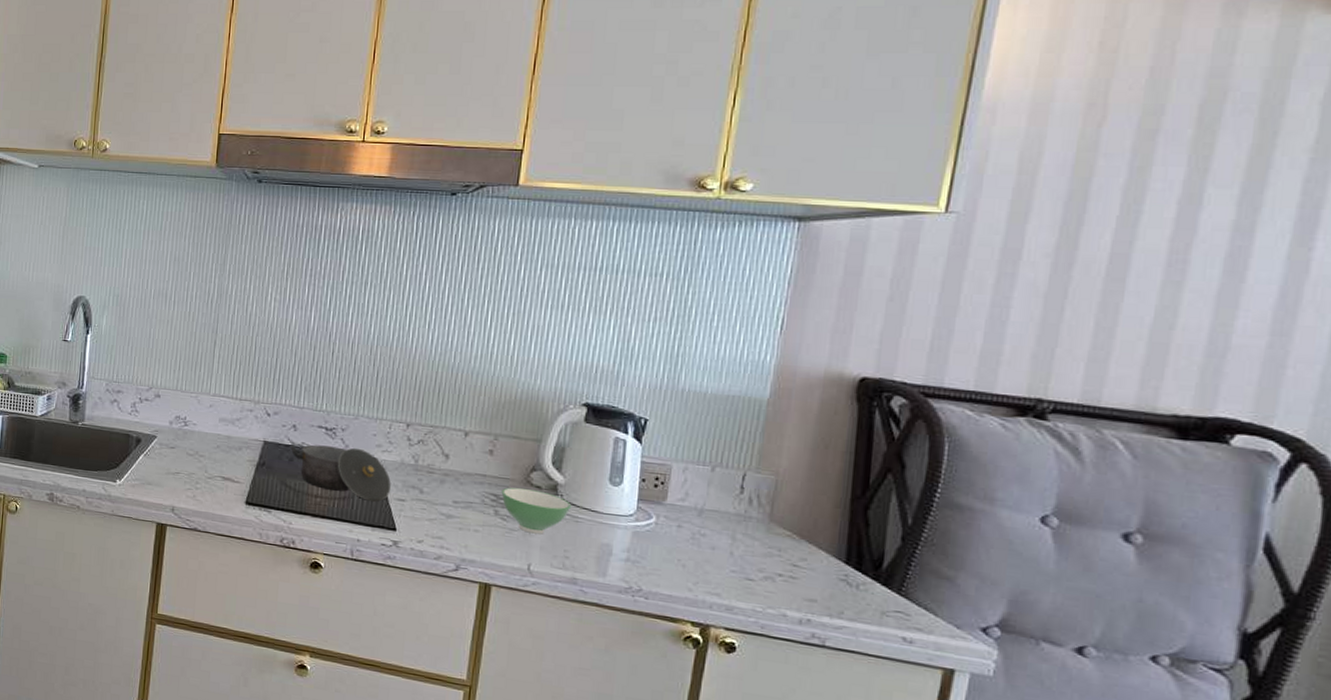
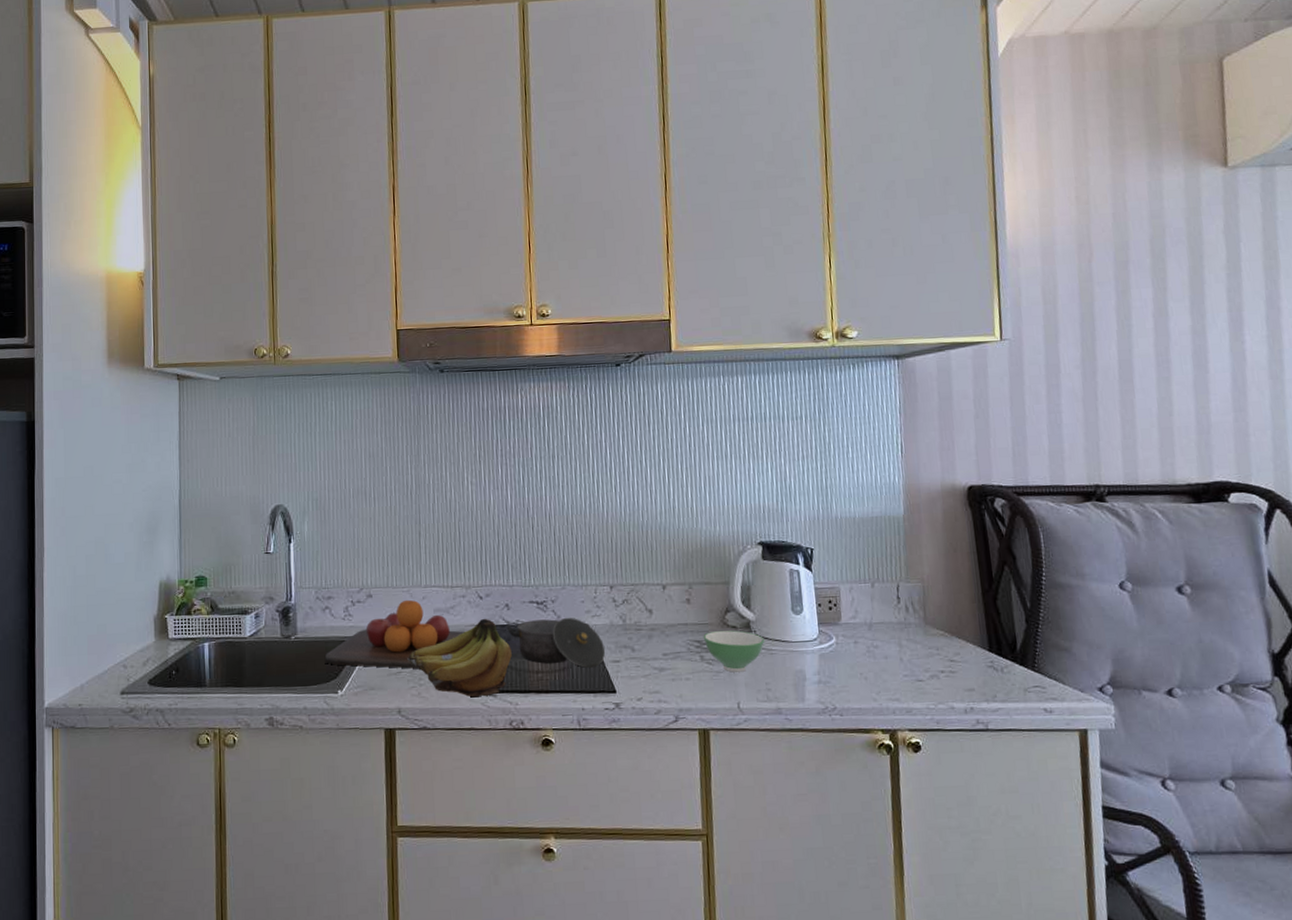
chopping board: none [108,405,248,472] -> present [325,599,465,669]
fruit: none [187,435,293,511] -> present [407,618,512,698]

